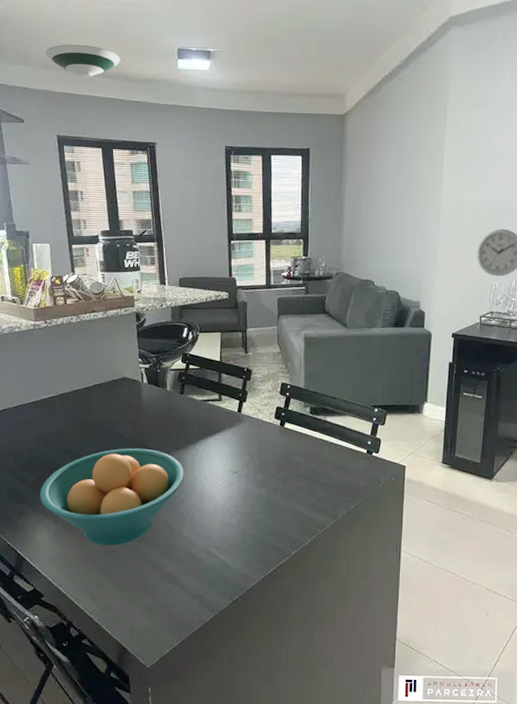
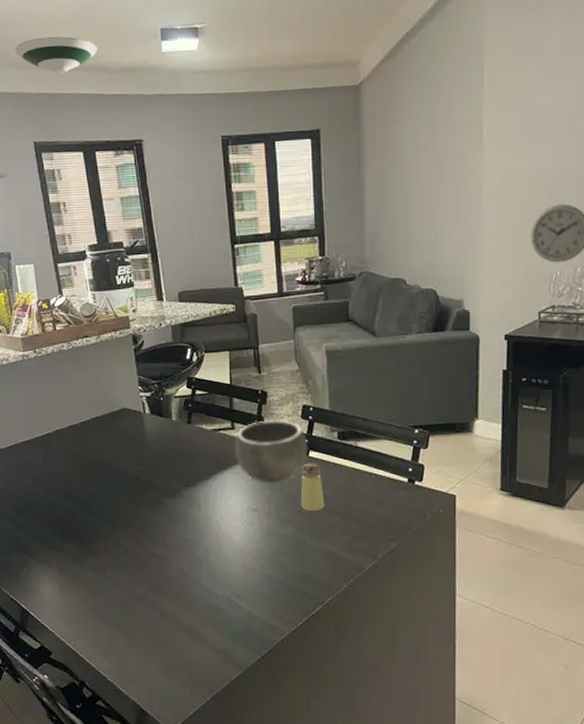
fruit bowl: present [39,448,184,546] -> none [40,487,198,597]
bowl: none [220,394,284,450] -> present [234,420,308,484]
saltshaker: none [275,433,296,476] -> present [300,463,325,512]

